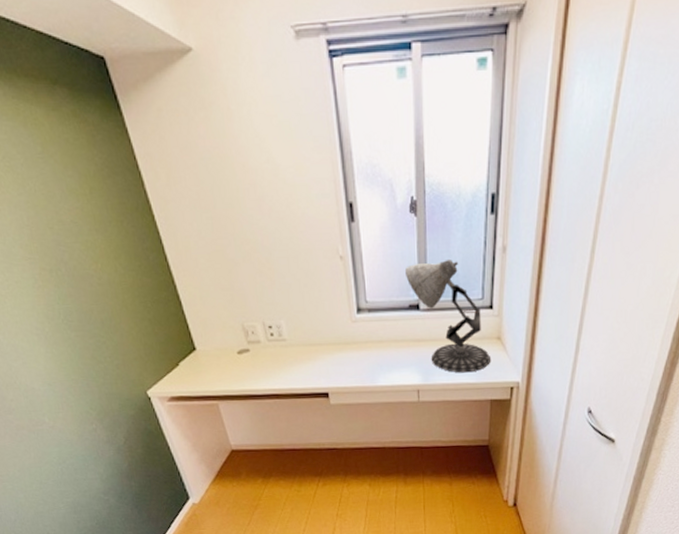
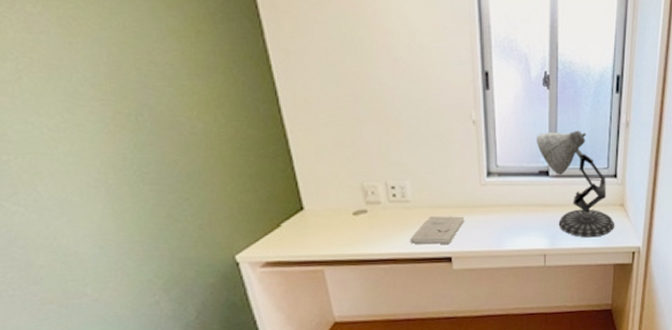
book: none [290,353,339,381] -> present [411,215,465,245]

